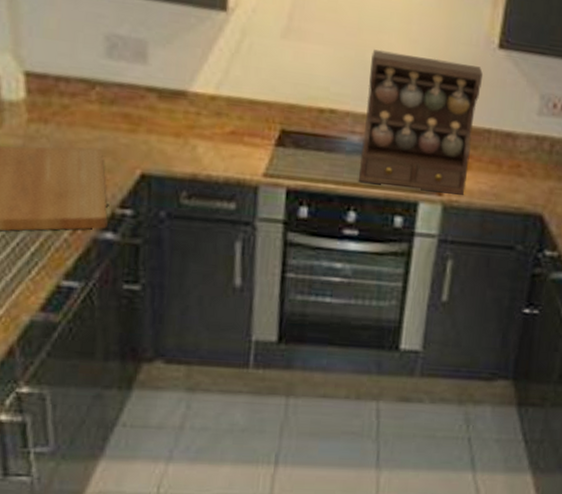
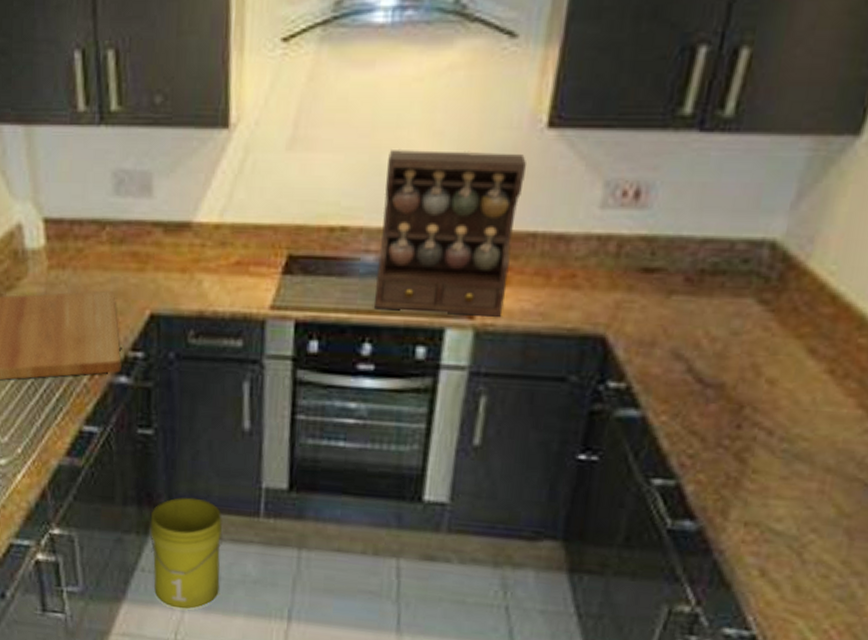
bucket: none [133,351,211,461] -> present [150,497,223,609]

